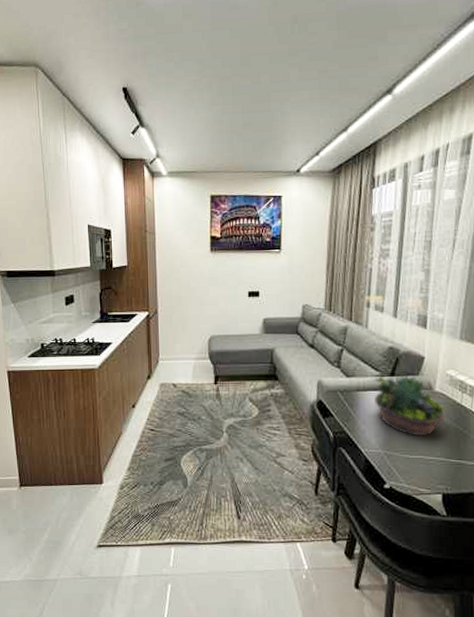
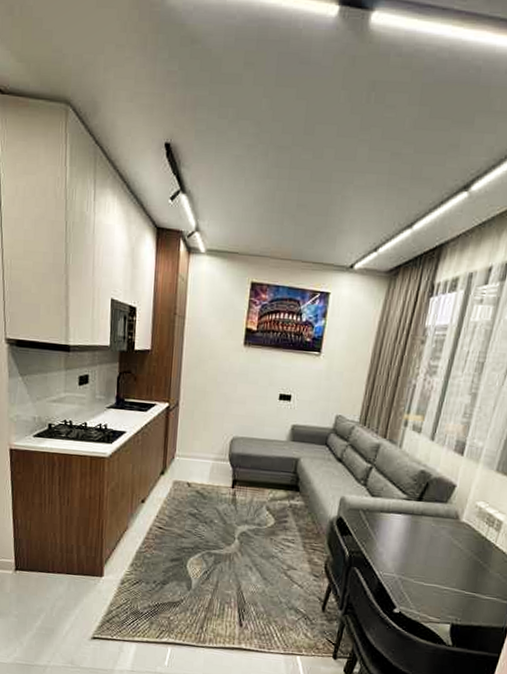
succulent planter: present [373,374,446,437] -> none [397,499,470,566]

